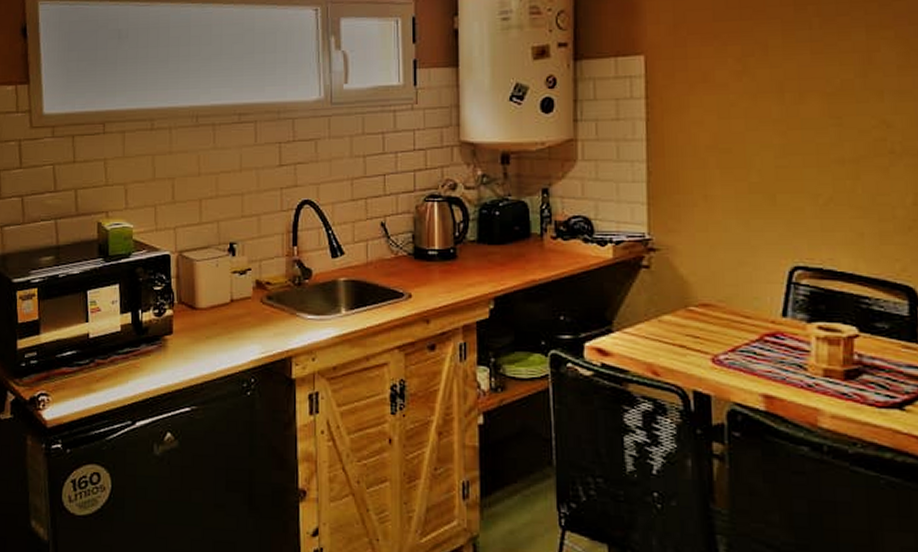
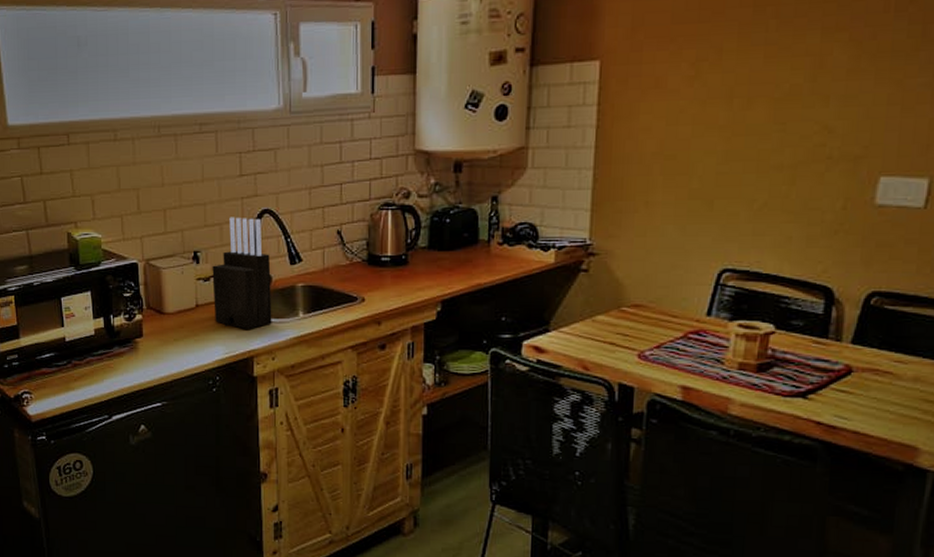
knife block: none [249,207,312,327] -> present [212,217,272,329]

